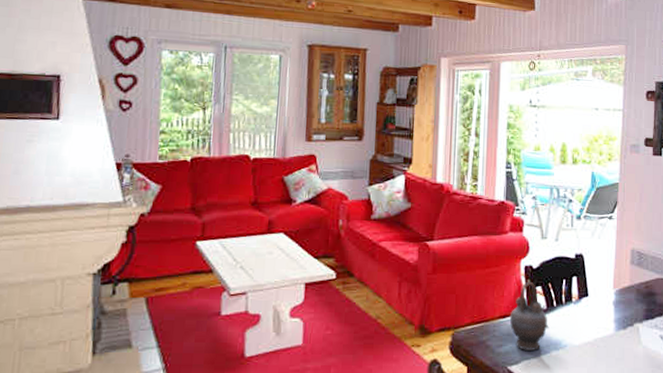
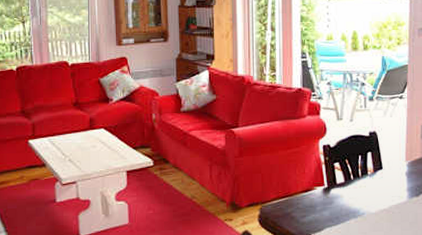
teapot: present [509,281,549,352] -> none [311,158,348,220]

